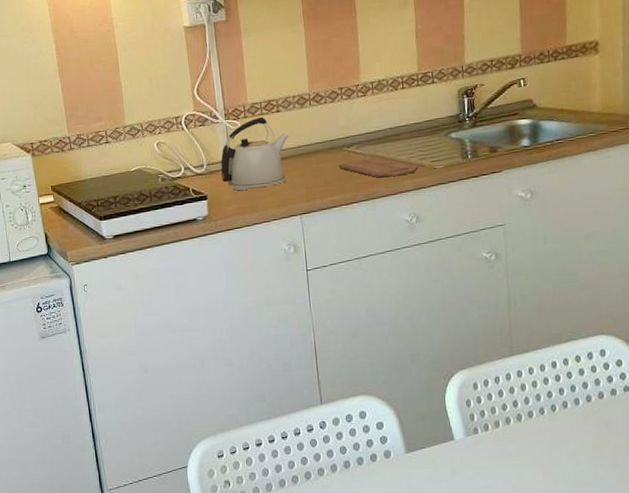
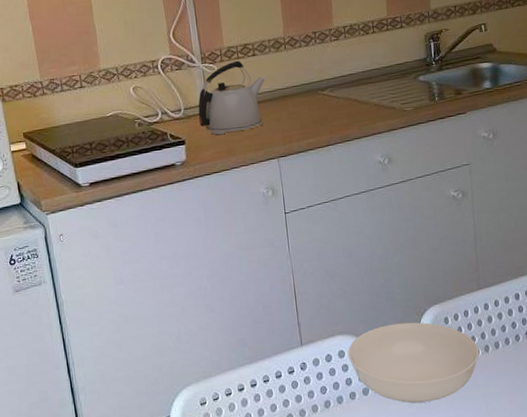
cutting board: present [339,157,418,178] -> none [314,100,390,120]
bowl: none [369,386,511,470] -> present [347,322,480,404]

